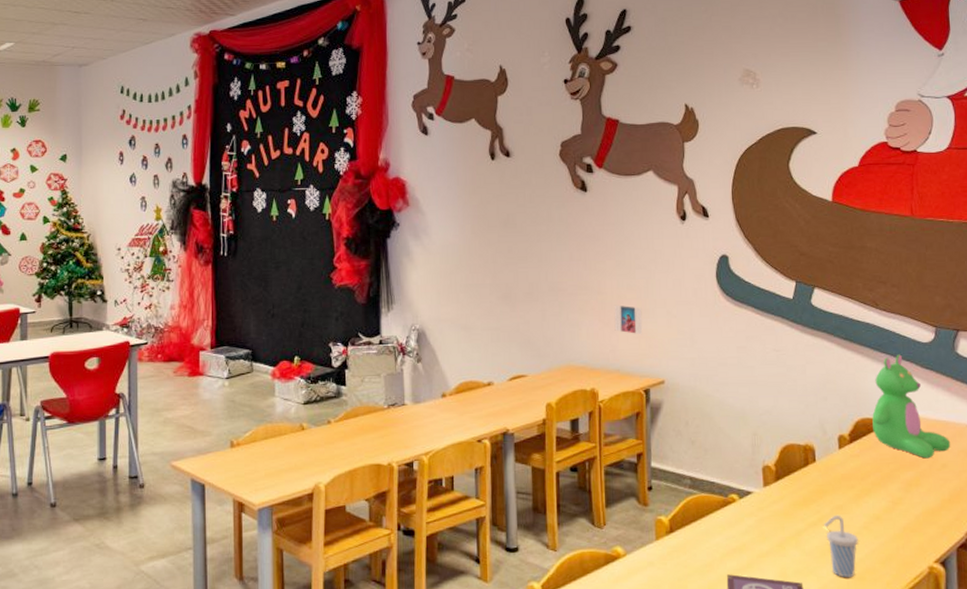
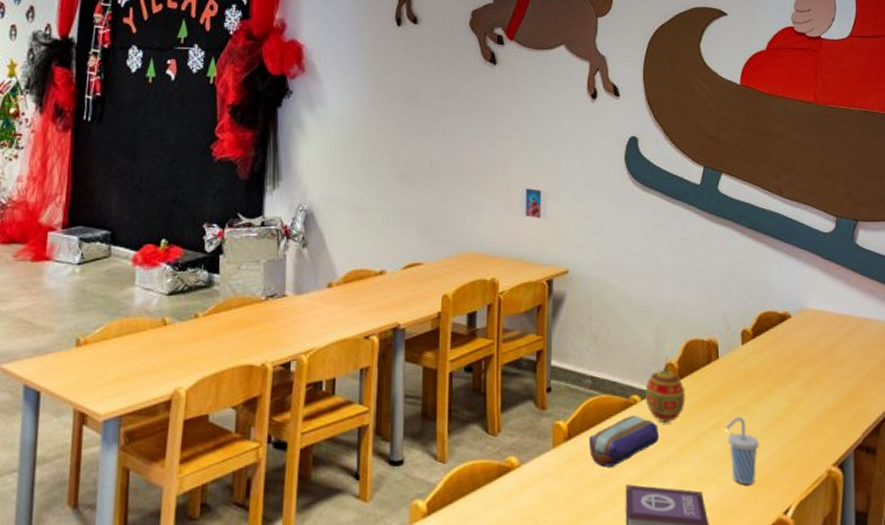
pencil case: none [689,513,759,558] -> present [588,415,660,467]
decorative egg: none [743,469,783,519] -> present [645,366,685,423]
teddy bear: present [872,354,951,459] -> none [775,244,850,354]

